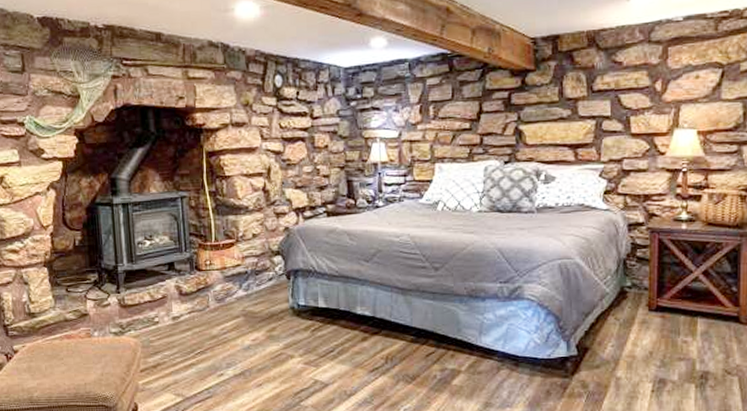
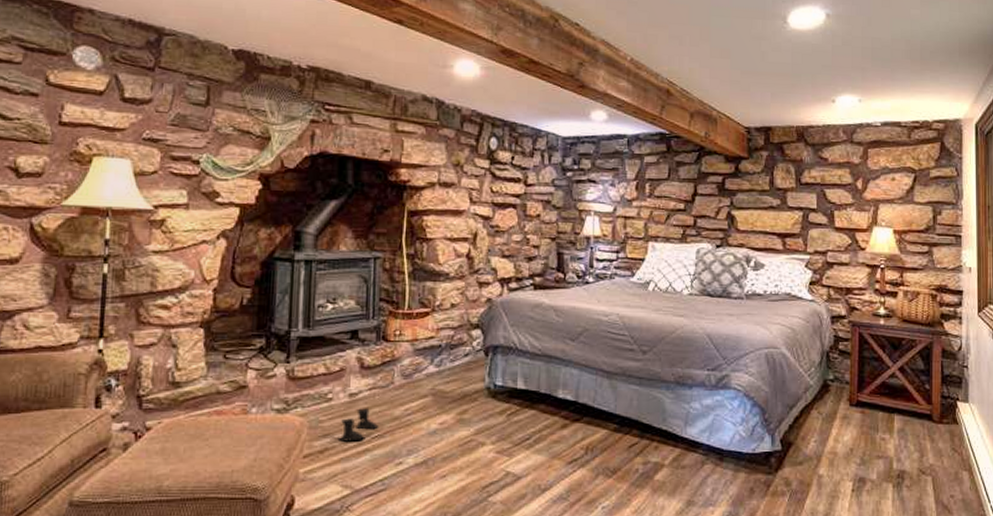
boots: none [167,329,201,358] -> present [337,408,379,442]

